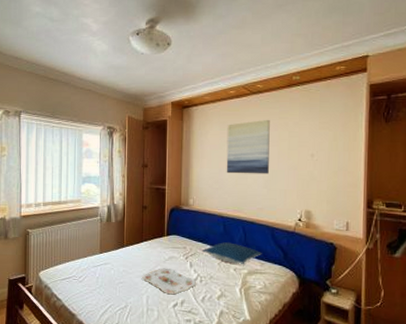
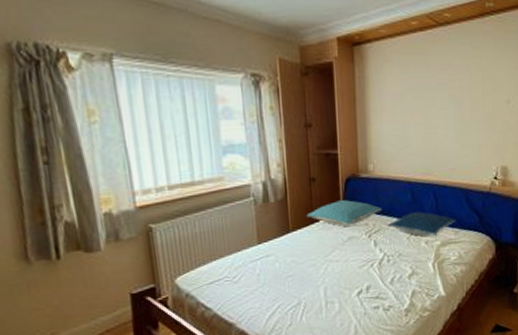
pillow: none [138,226,198,247] -> present [307,200,382,226]
serving tray: present [142,268,196,294] -> none [316,250,382,281]
wall art: present [226,119,270,174] -> none [410,58,461,129]

